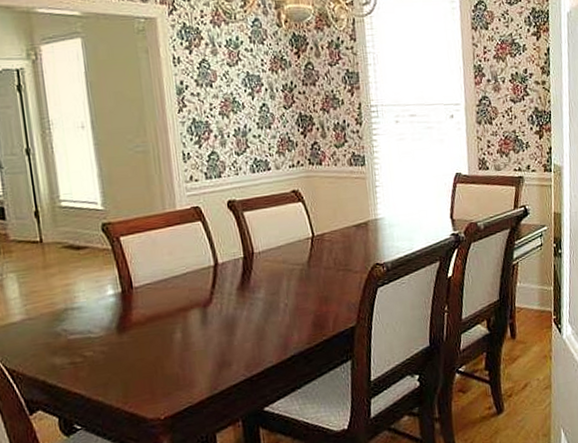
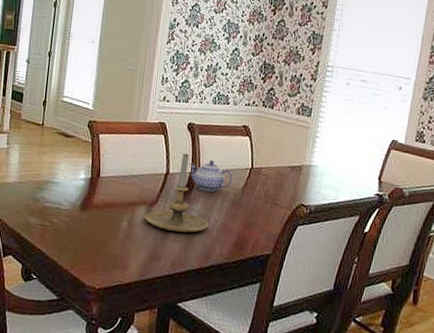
candle holder: none [200,236,280,330] -> present [144,153,209,233]
teapot: none [239,237,295,275] -> present [189,159,233,192]

